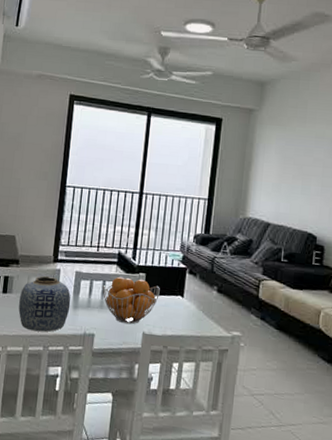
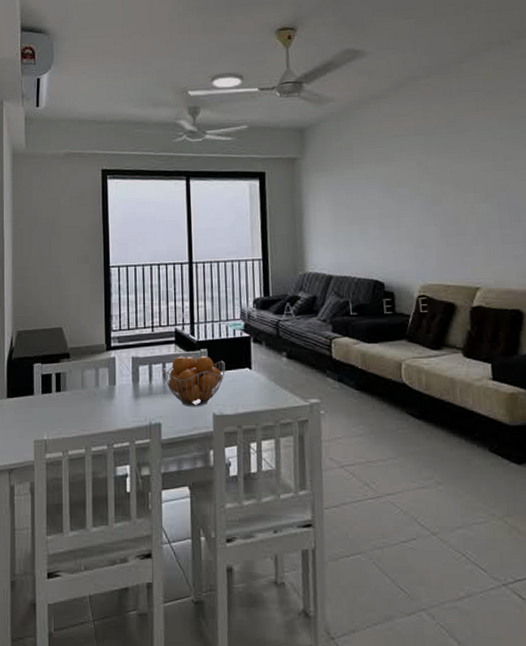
vase: present [18,275,71,332] -> none [75,366,131,429]

